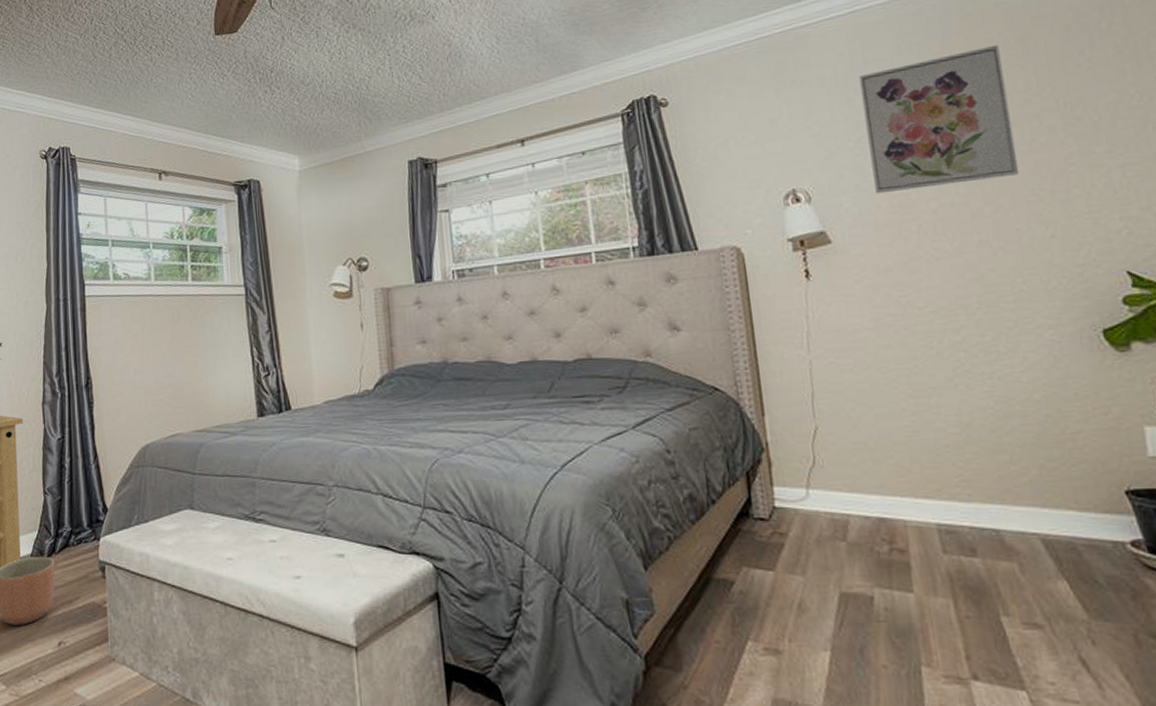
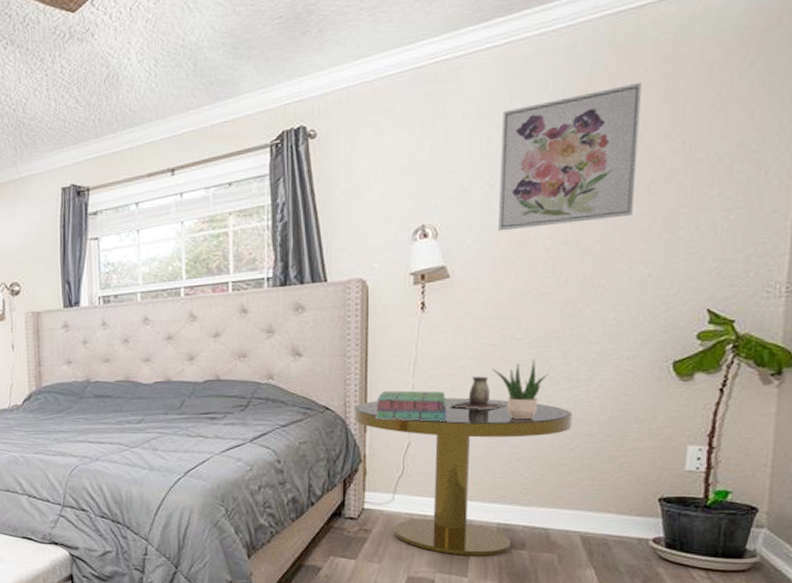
side table: none [747,374,1003,566] -> present [354,397,574,557]
stack of books: none [770,367,856,403] -> present [374,390,448,422]
decorative vase: none [856,349,920,389] -> present [450,376,506,410]
potted plant: none [896,330,963,399] -> present [492,360,549,420]

